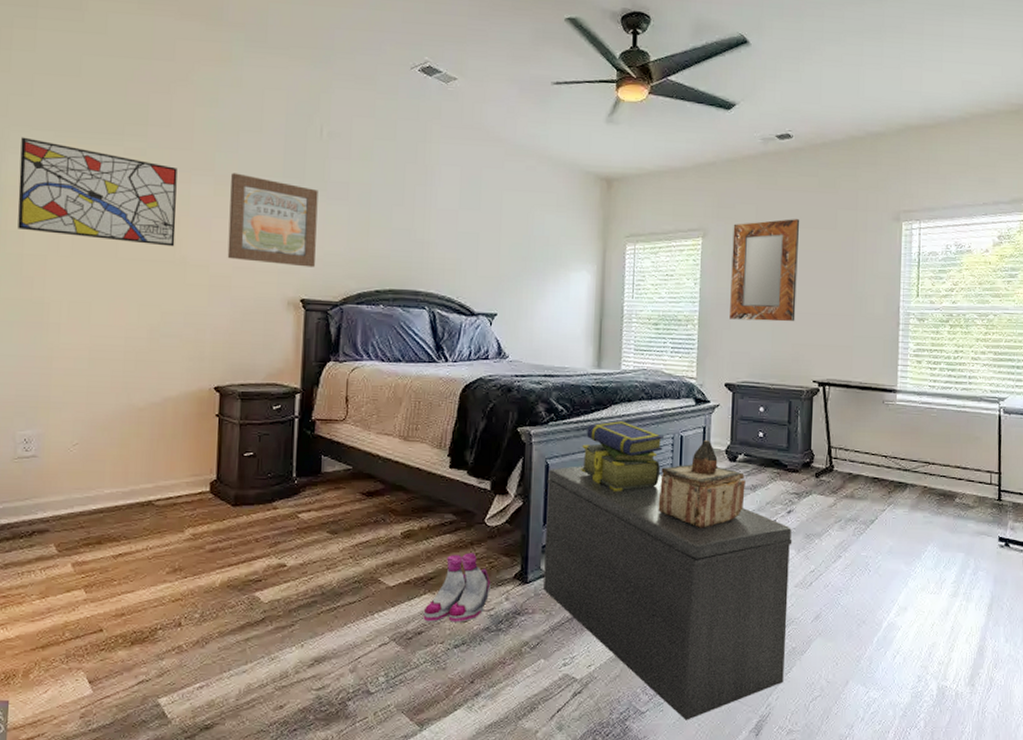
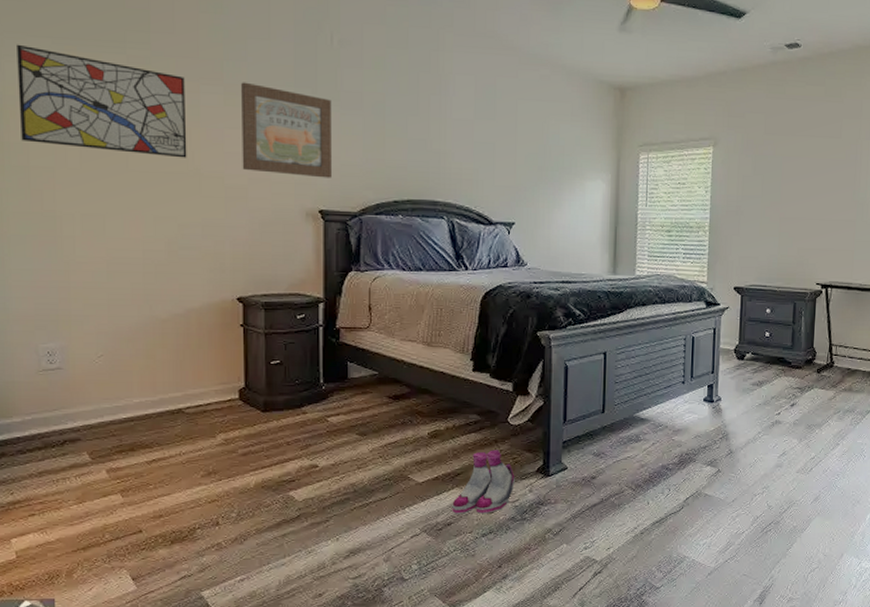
bench: present [544,466,793,720] -> none [565,367,795,593]
stack of books: present [580,420,664,491] -> none [597,323,676,390]
decorative box: present [658,440,746,528] -> none [671,341,753,422]
home mirror: present [730,219,799,322] -> none [739,127,806,228]

